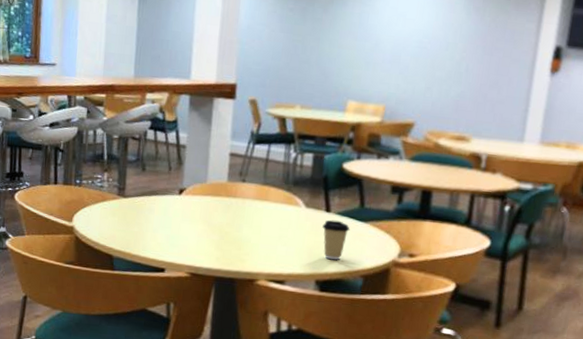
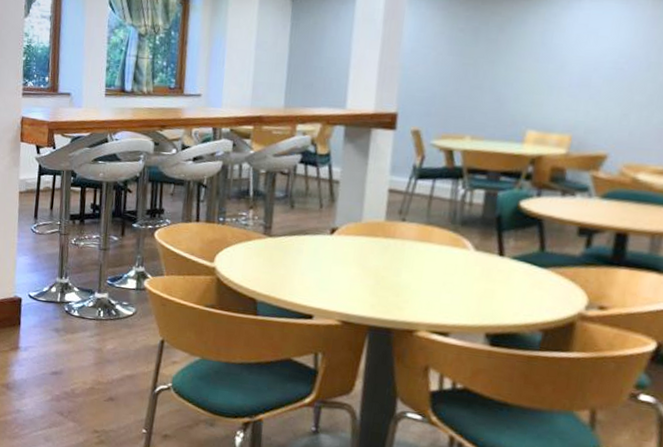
coffee cup: present [322,220,350,260] -> none [494,265,528,311]

